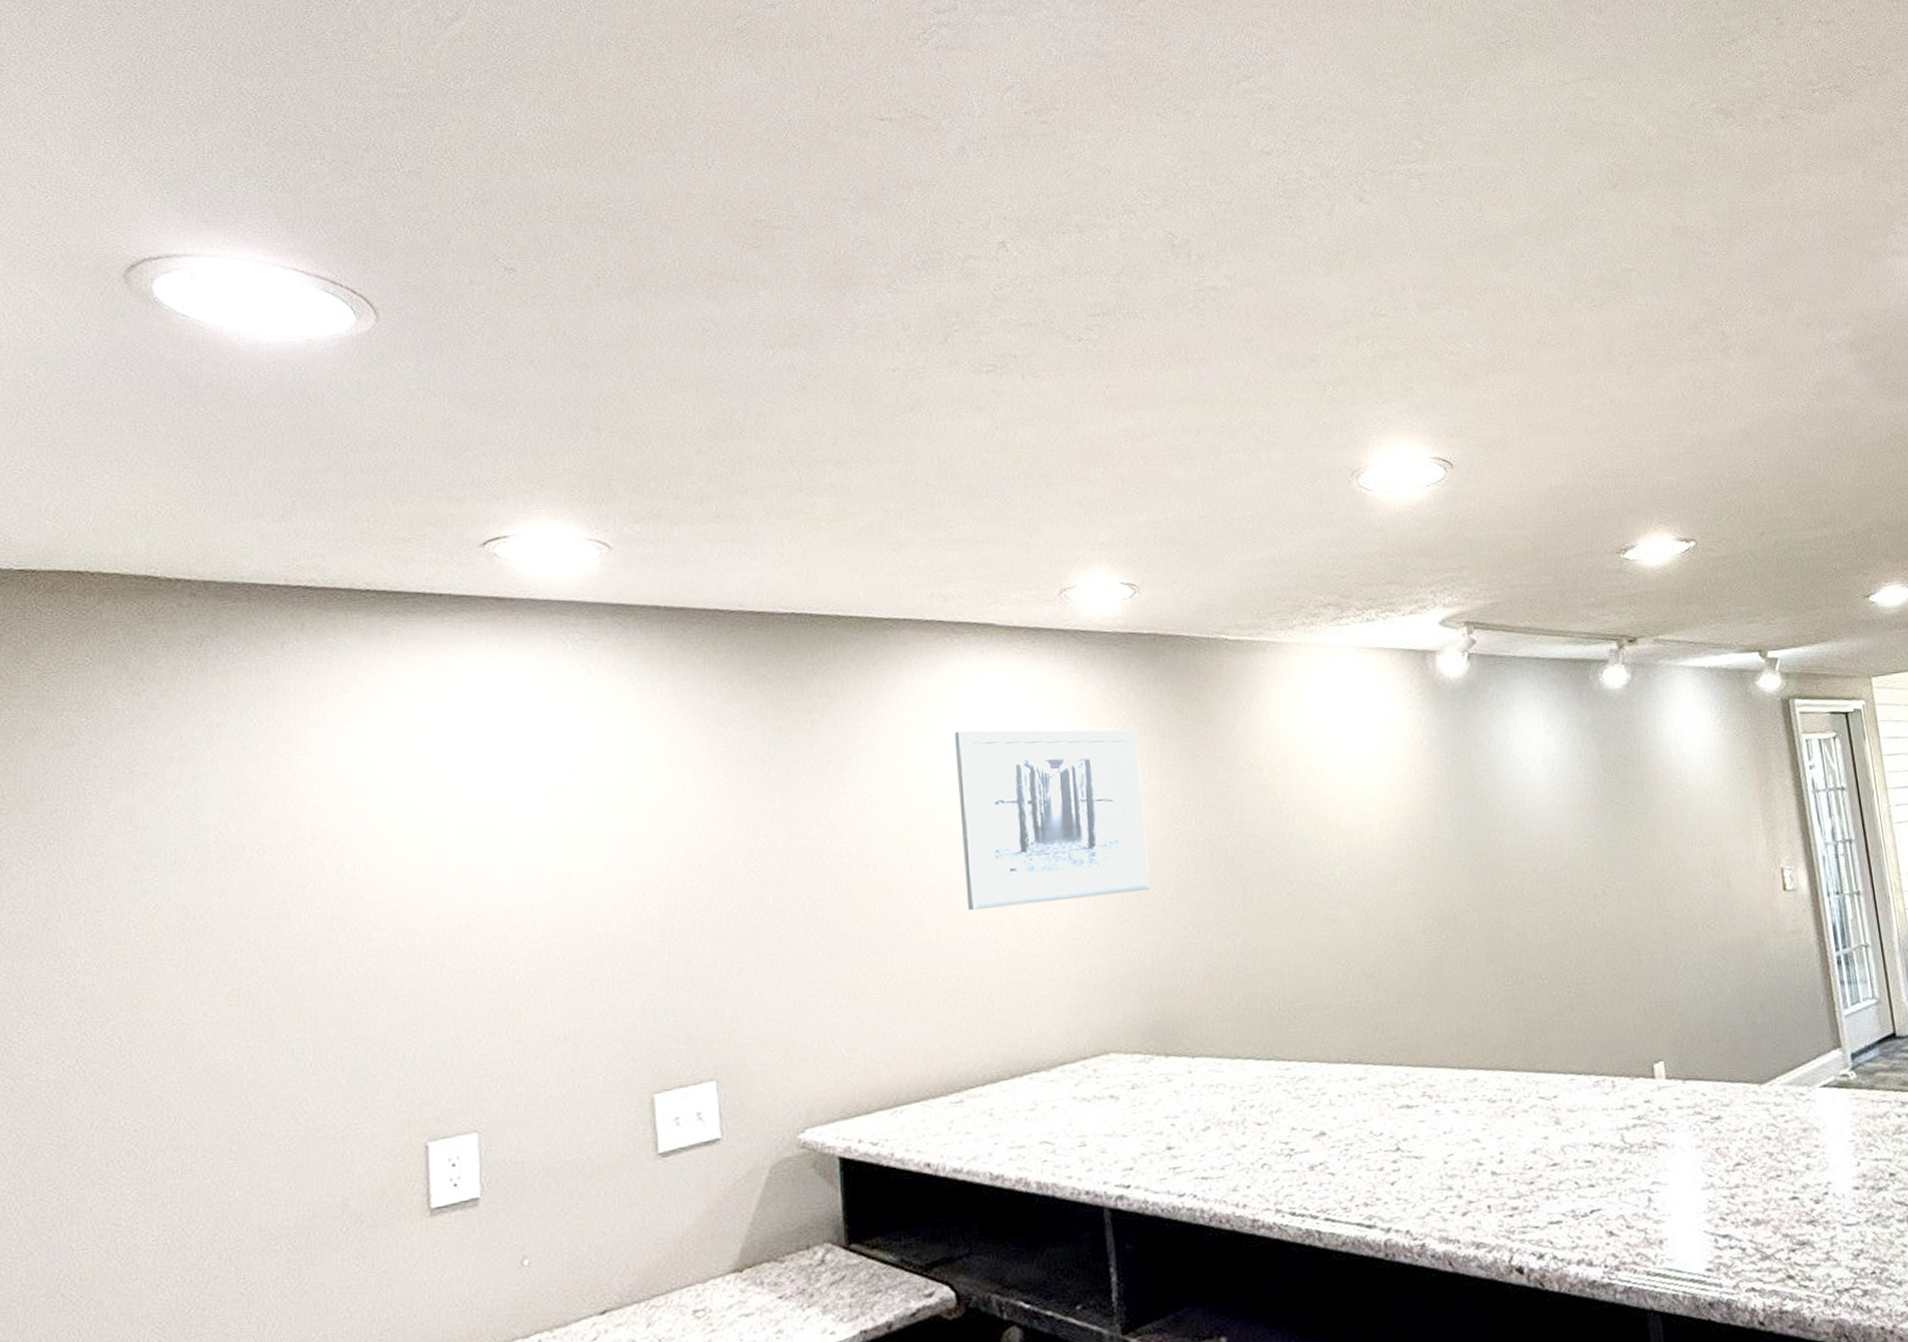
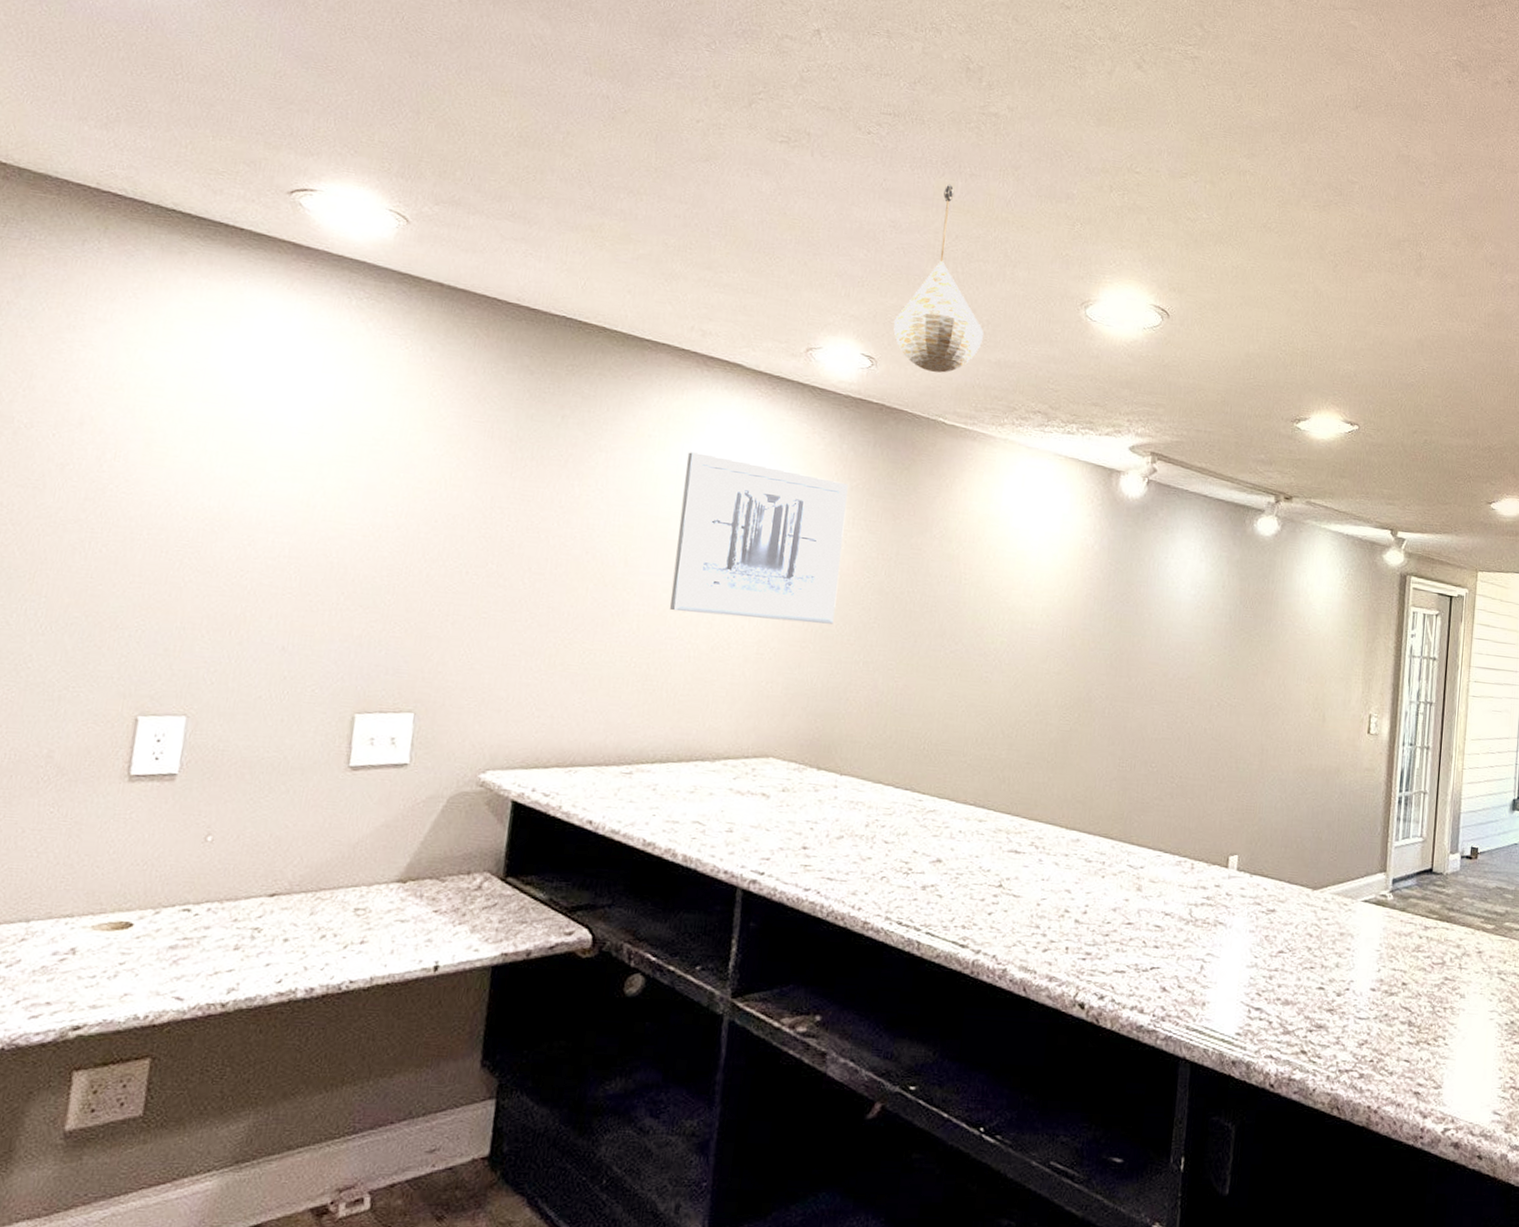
pendant light: none [1148,375,1251,586] -> present [893,184,984,373]

